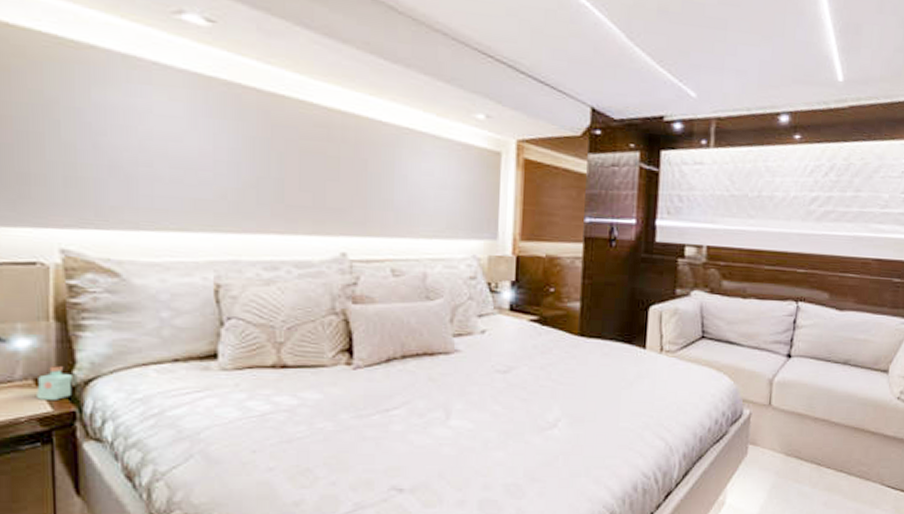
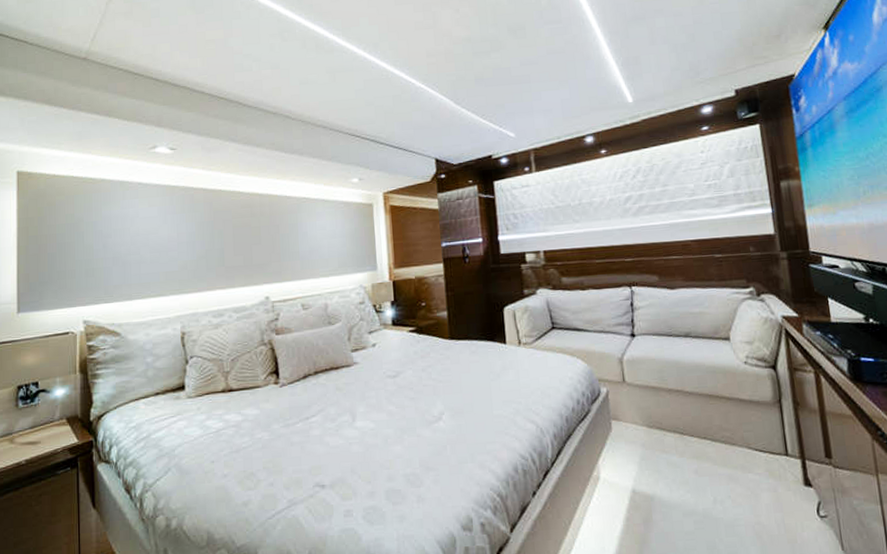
perfume: present [36,365,73,400] -> none [68,406,91,434]

